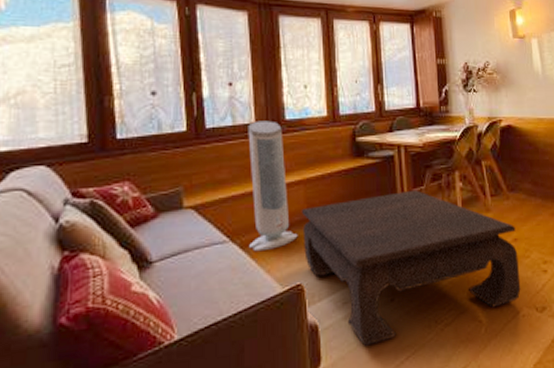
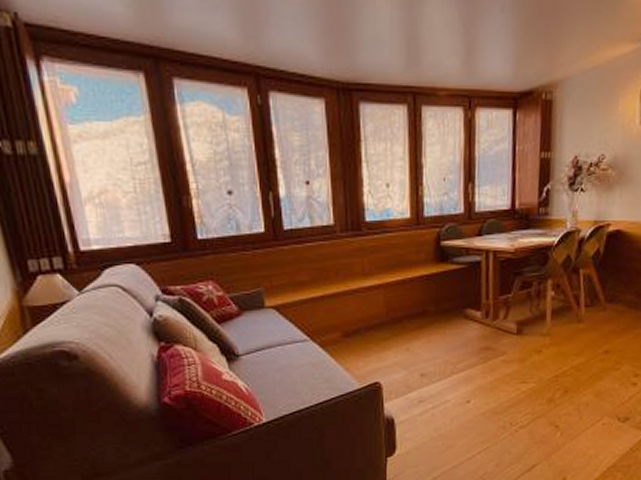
air purifier: present [248,120,298,252] -> none [326,222,377,351]
coffee table: present [301,190,521,346] -> none [380,298,608,440]

